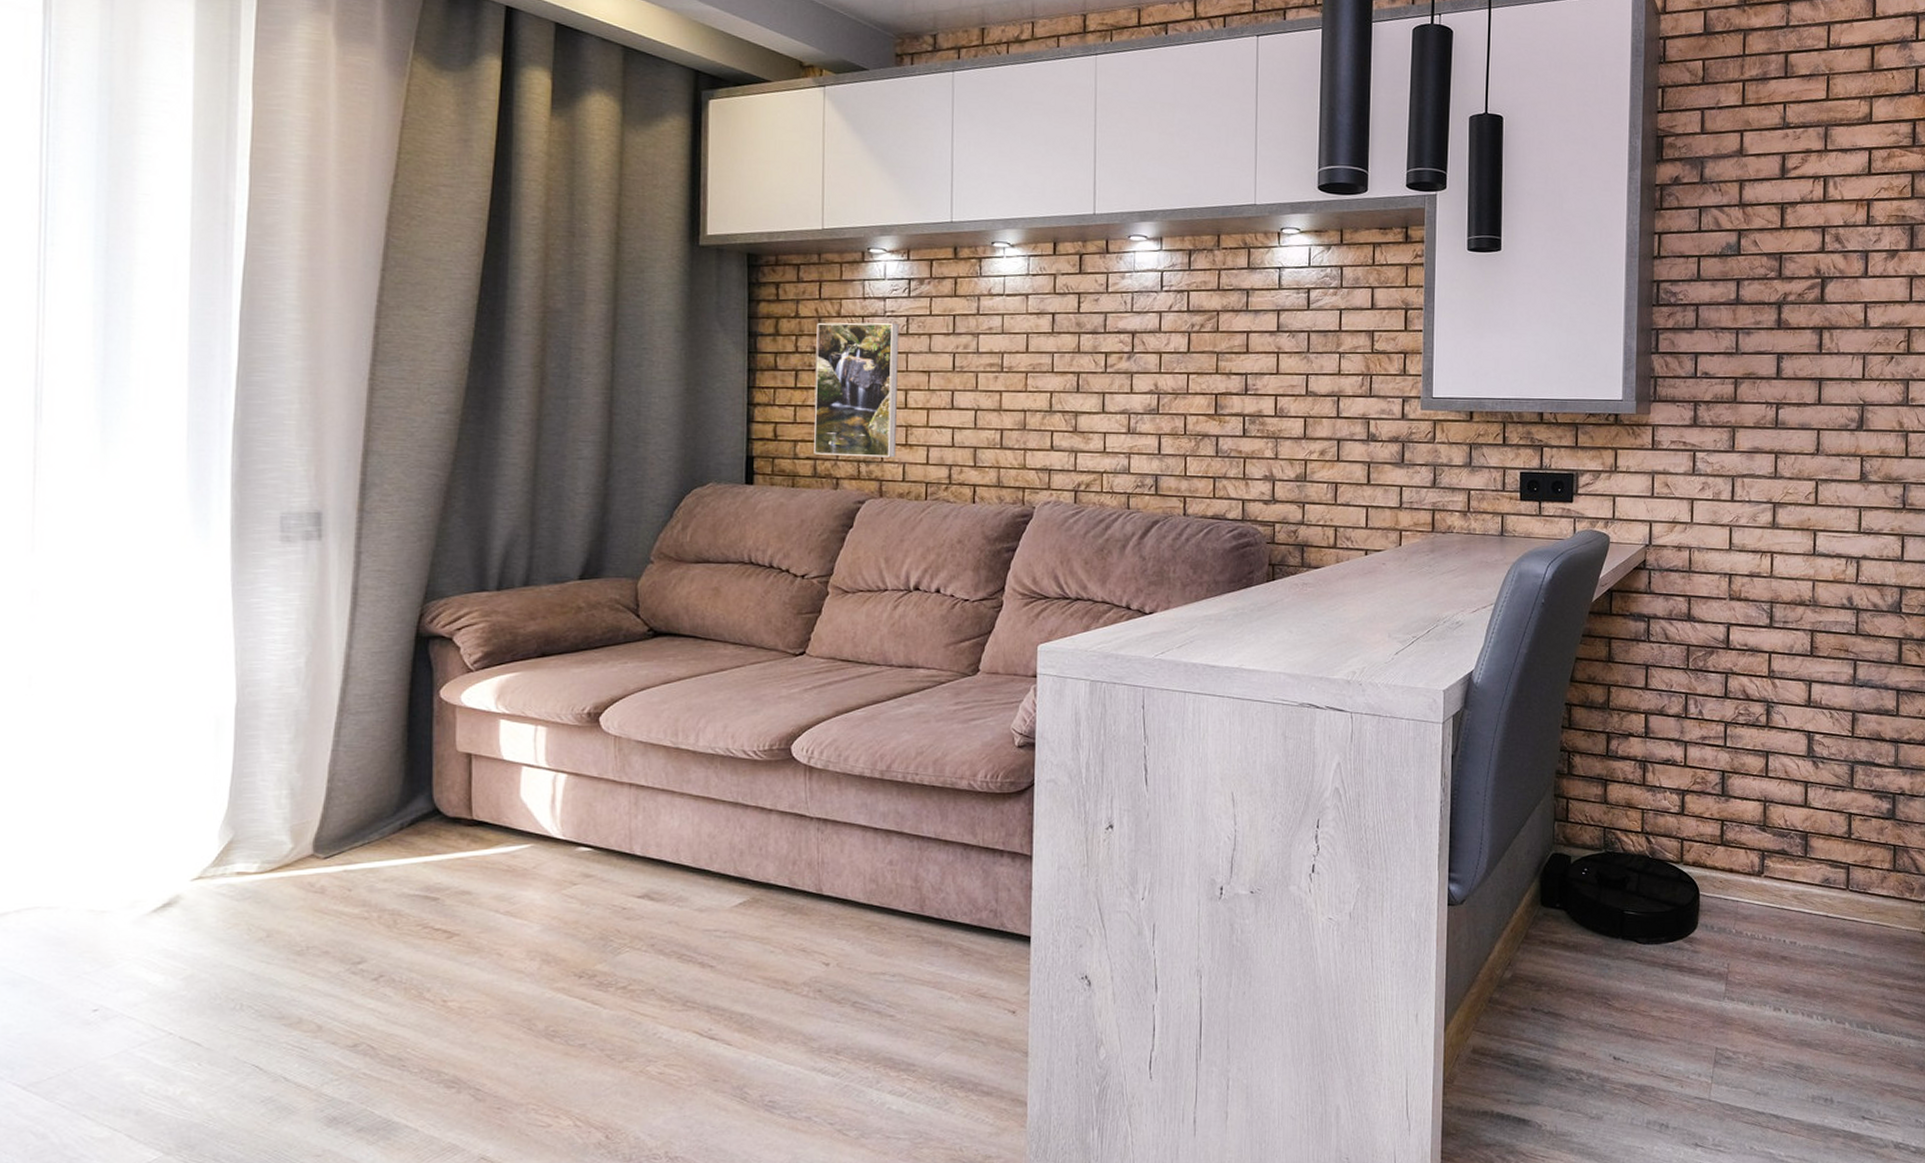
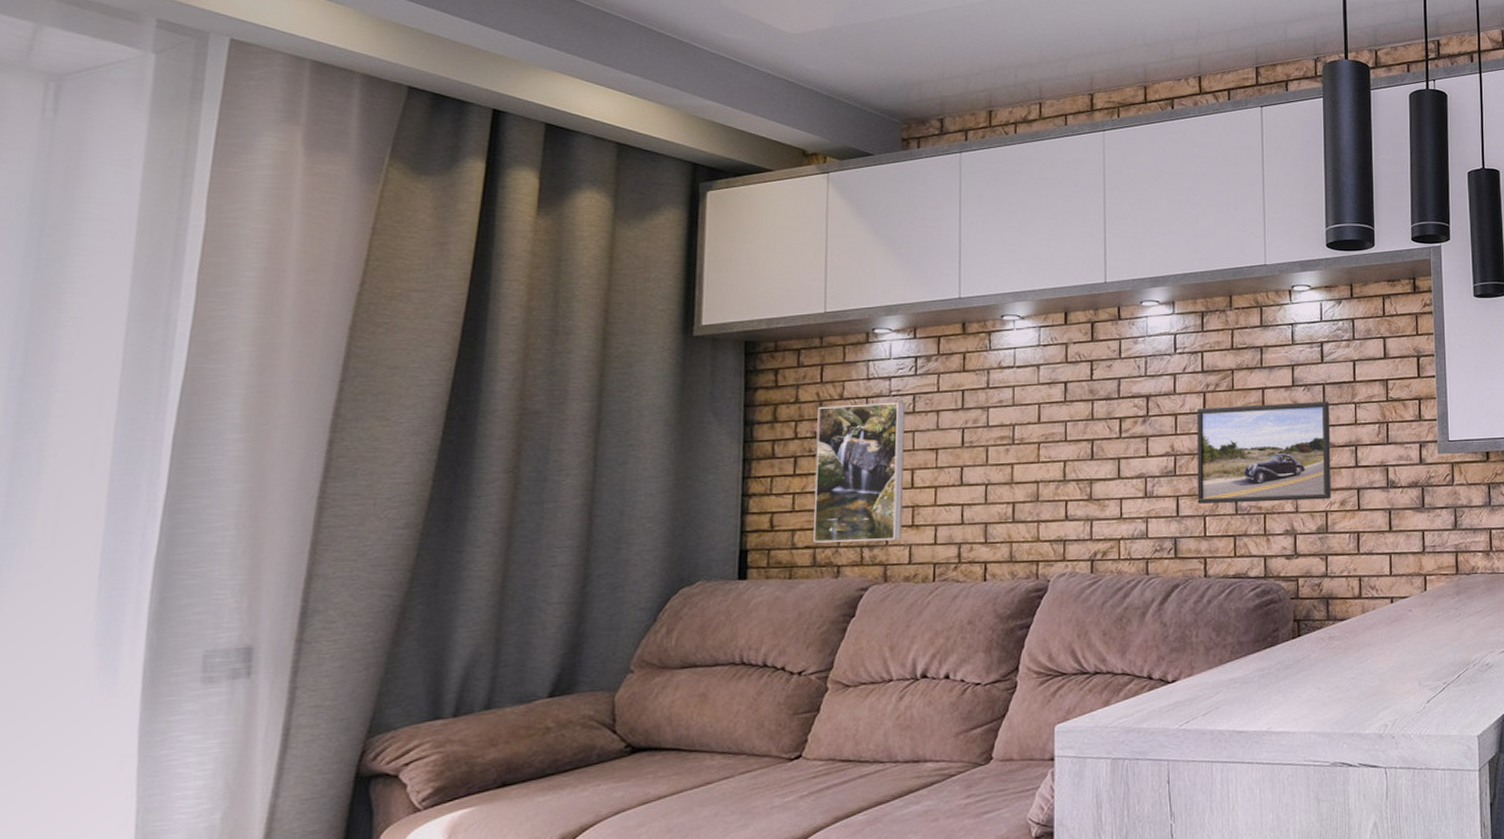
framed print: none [1179,347,1314,448] -> present [1197,401,1332,504]

